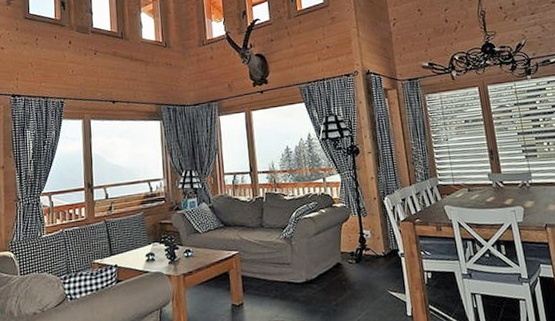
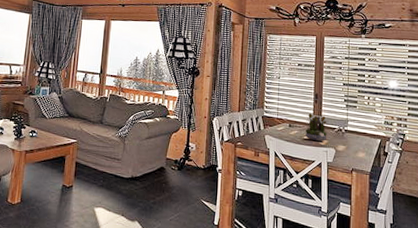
flower arrangement: none [484,172,512,202] -> present [305,114,329,142]

